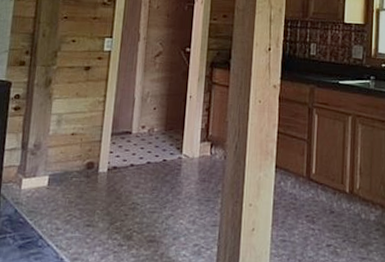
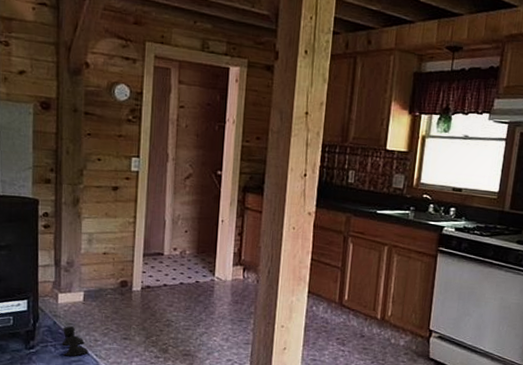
boots: none [21,214,49,249] -> present [62,326,89,357]

